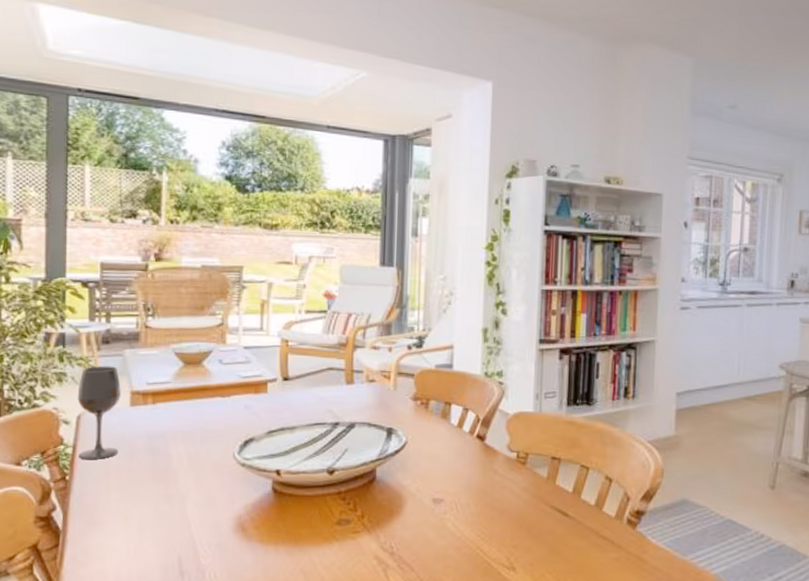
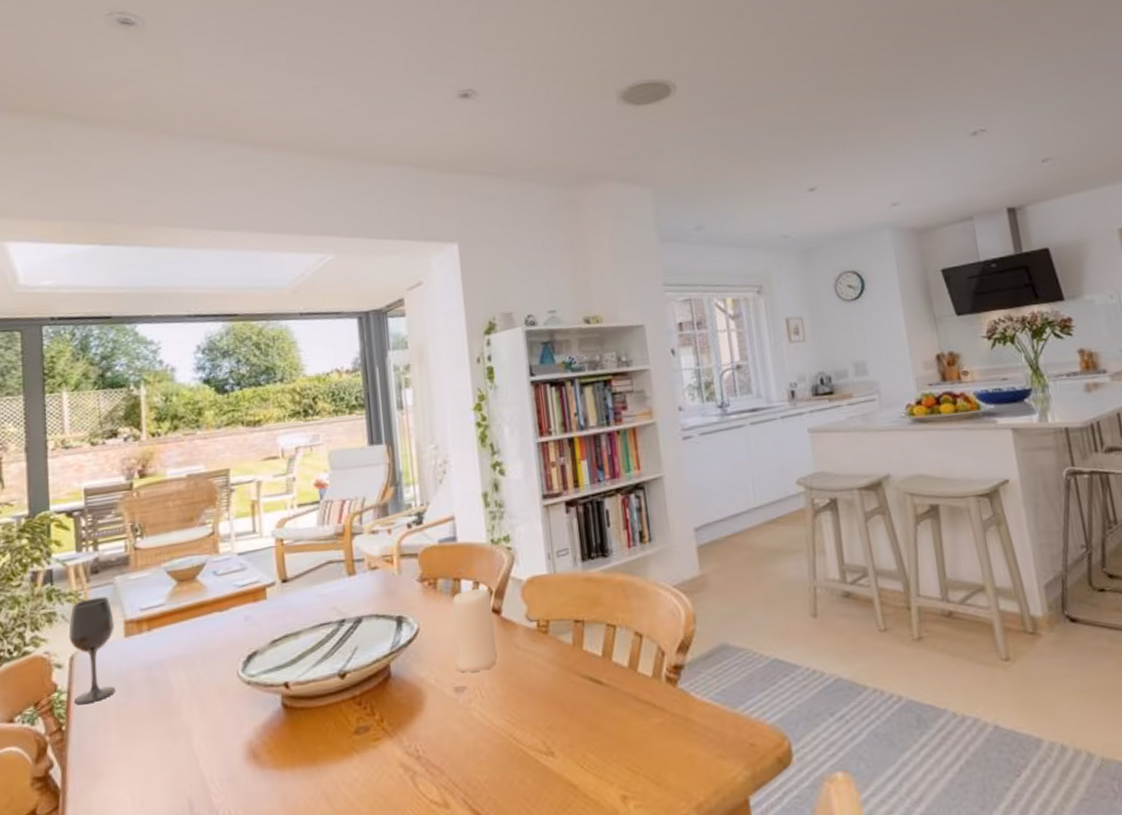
candle: none [437,414,478,488] -> present [452,588,498,673]

